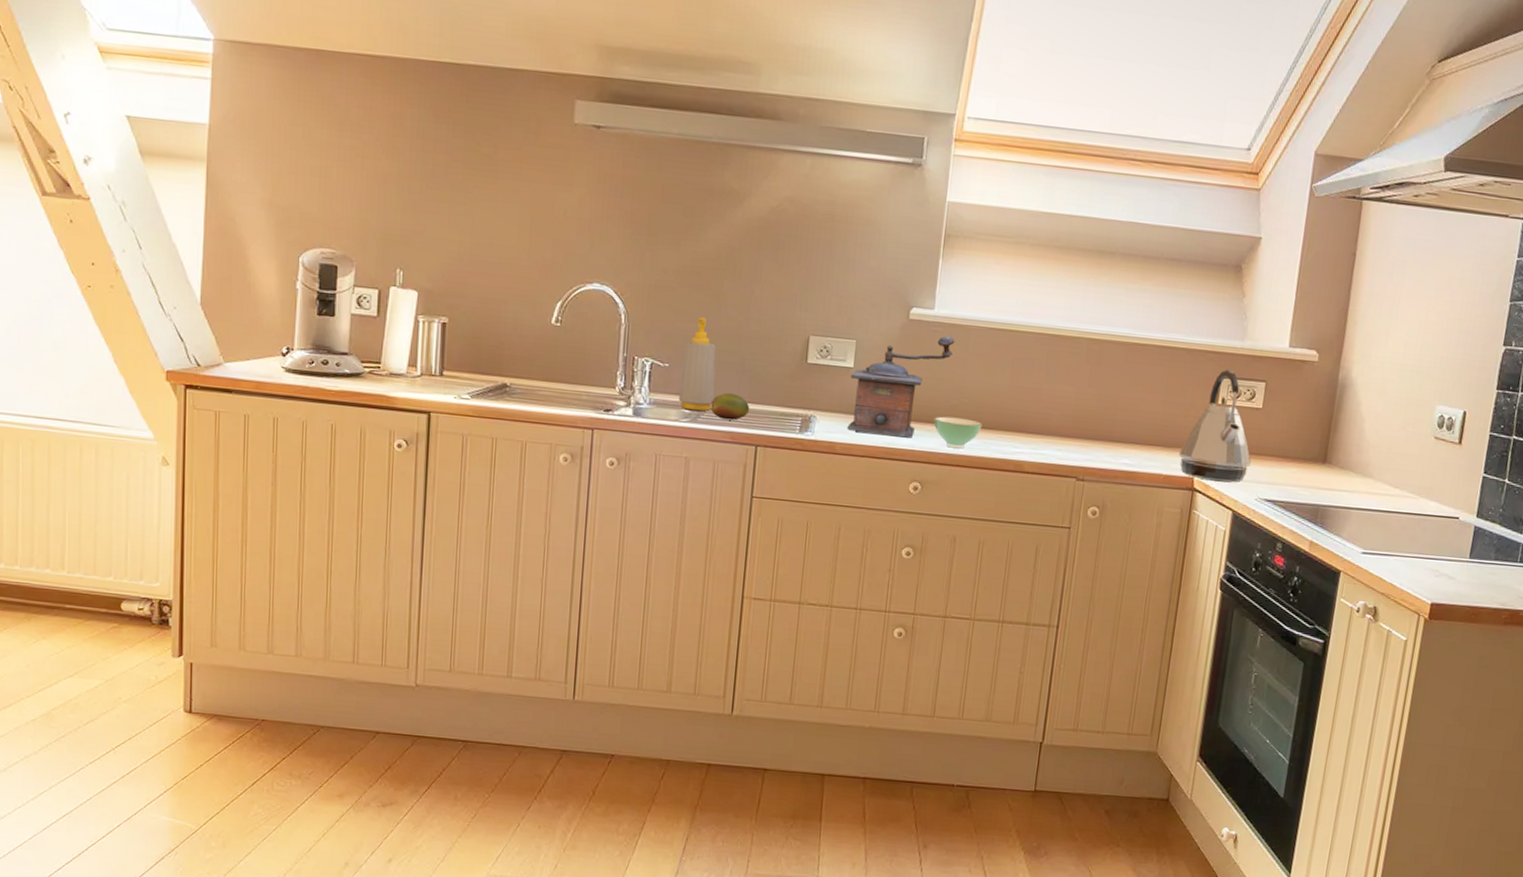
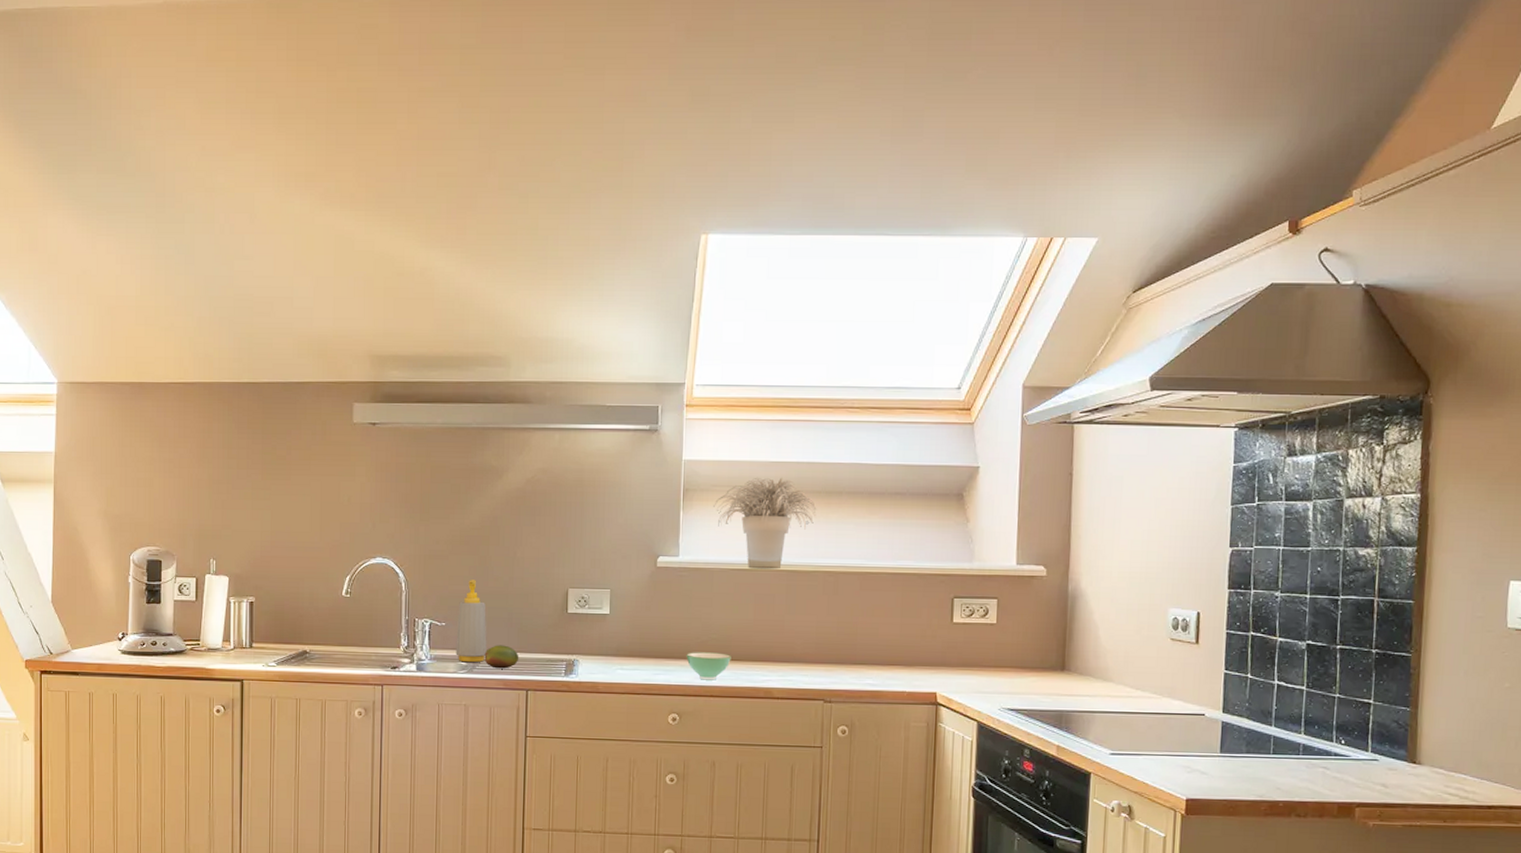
coffee grinder: present [847,335,955,438] -> none [608,579,700,674]
potted plant: none [976,229,1087,333] -> present [713,477,817,569]
kettle: present [1179,369,1251,483] -> none [920,589,991,695]

